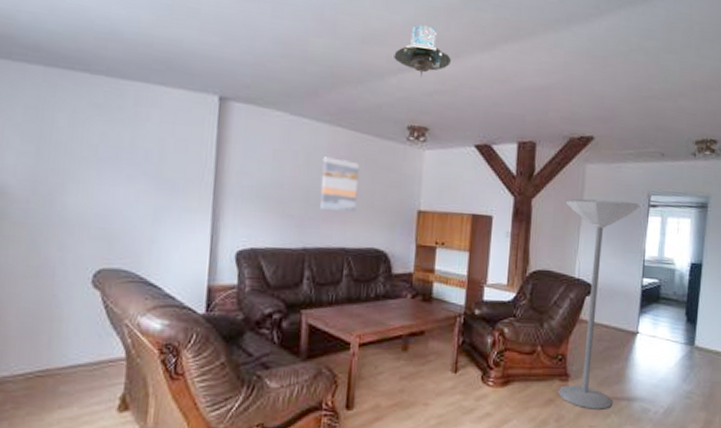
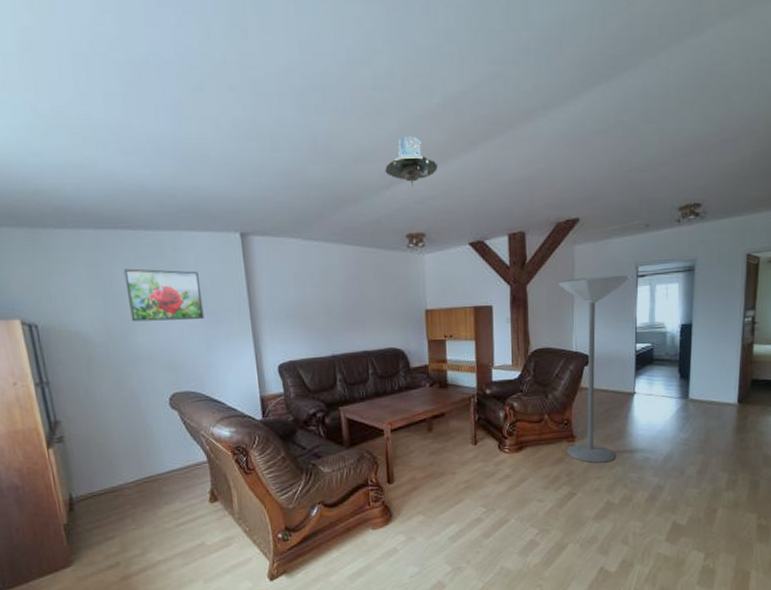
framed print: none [66,115,161,187] -> present [123,268,204,322]
wall art: present [320,157,360,212] -> none [337,273,372,320]

